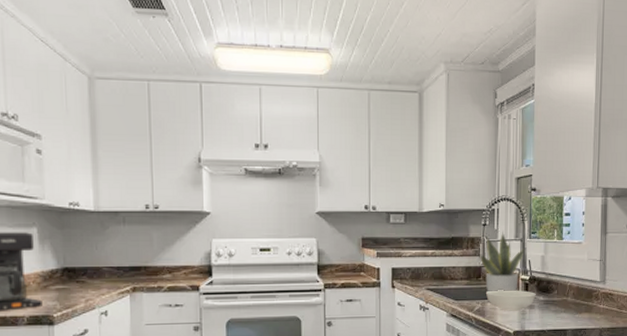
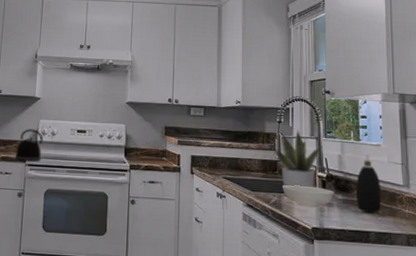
kettle: none [184,251,221,291] -> present [14,129,43,163]
soap dispenser: none [557,253,580,311] -> present [356,154,382,213]

